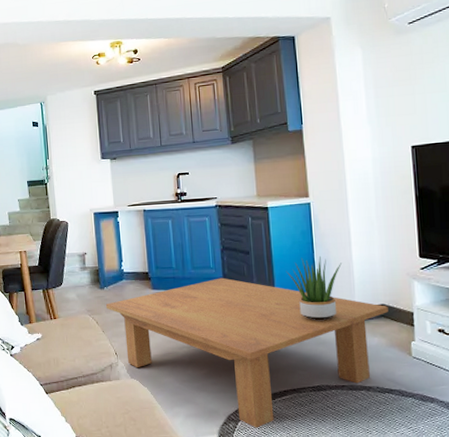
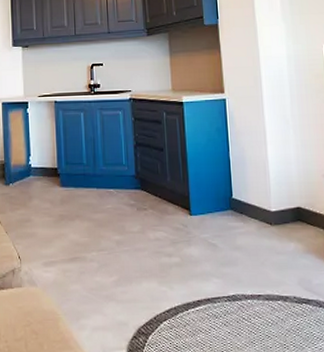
coffee table: present [106,277,388,428] -> none [11,175,305,343]
potted plant: present [286,256,342,320] -> none [201,155,257,223]

